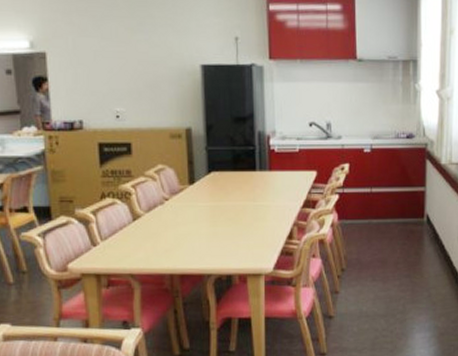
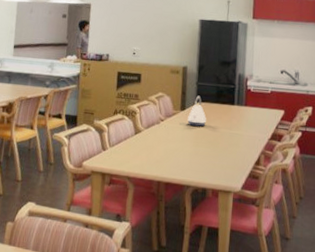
kettle: none [199,163,223,202] -> present [187,95,206,127]

